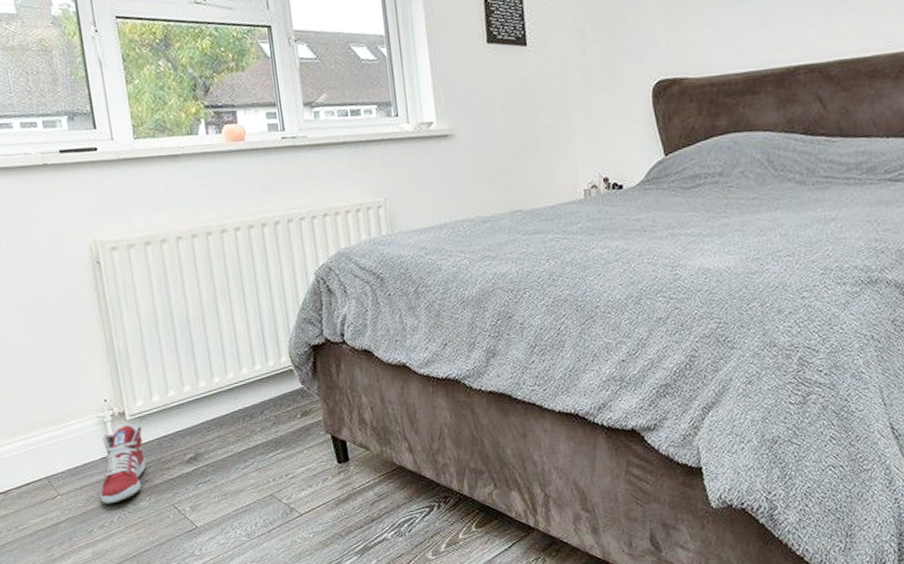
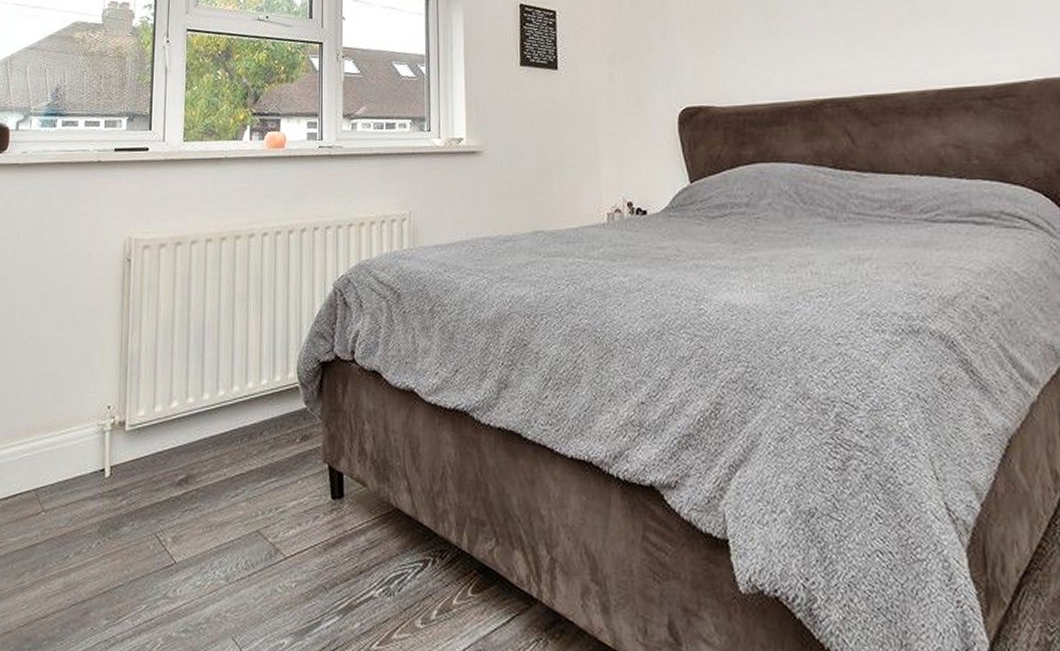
sneaker: present [100,425,146,504] -> none [83,437,139,527]

